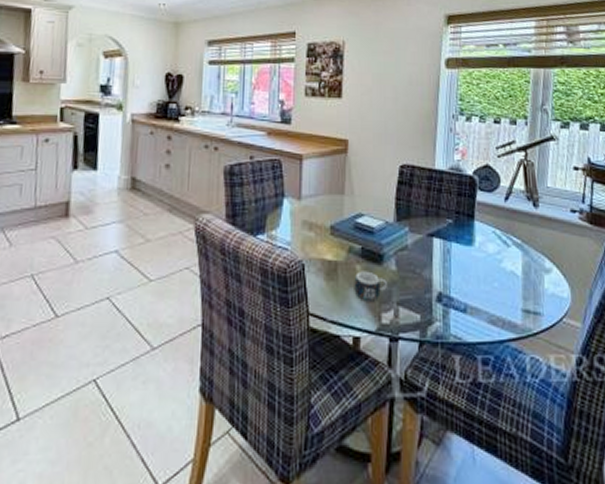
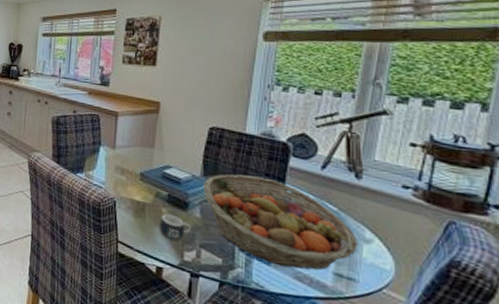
fruit basket: none [397,215,540,312] -> present [203,174,358,270]

